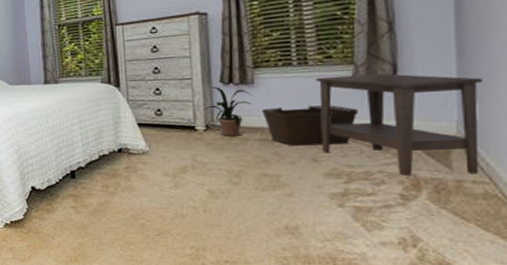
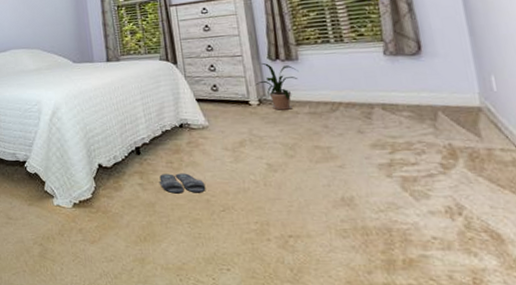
slippers: none [93,197,142,217] -> present [159,173,206,194]
bicycle basket: present [262,105,359,146] -> none [308,79,394,119]
side table: present [315,73,484,176] -> none [351,49,504,145]

